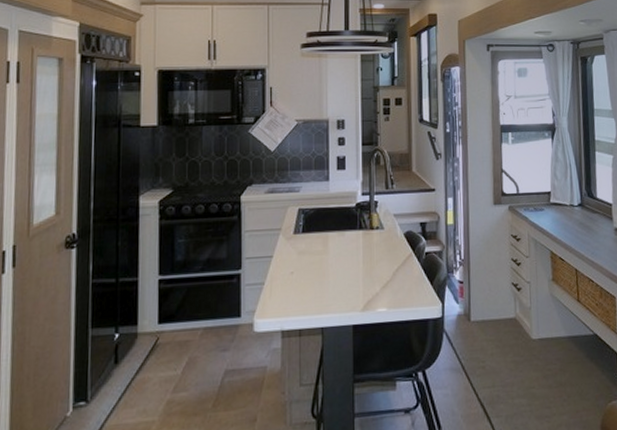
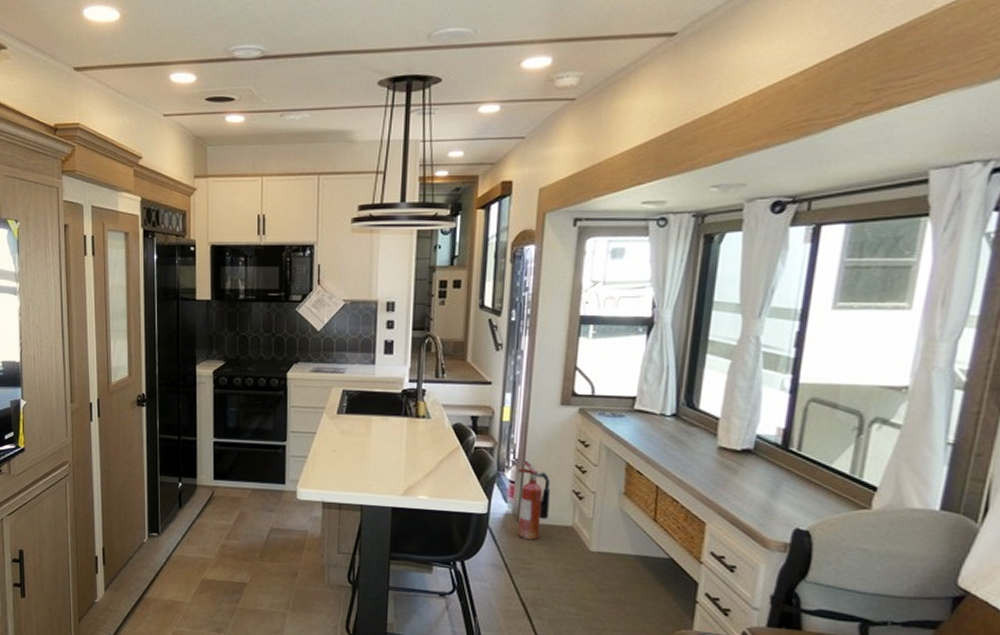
fire extinguisher: none [464,259,495,338] -> present [517,460,551,541]

